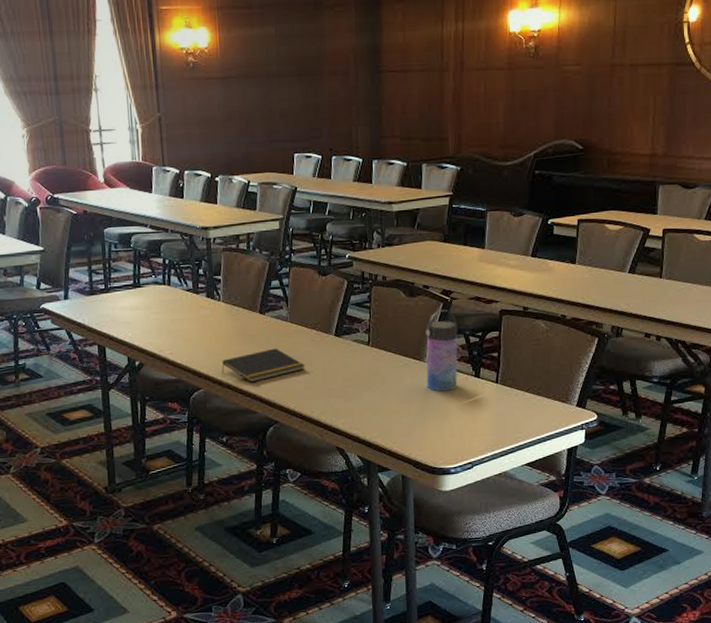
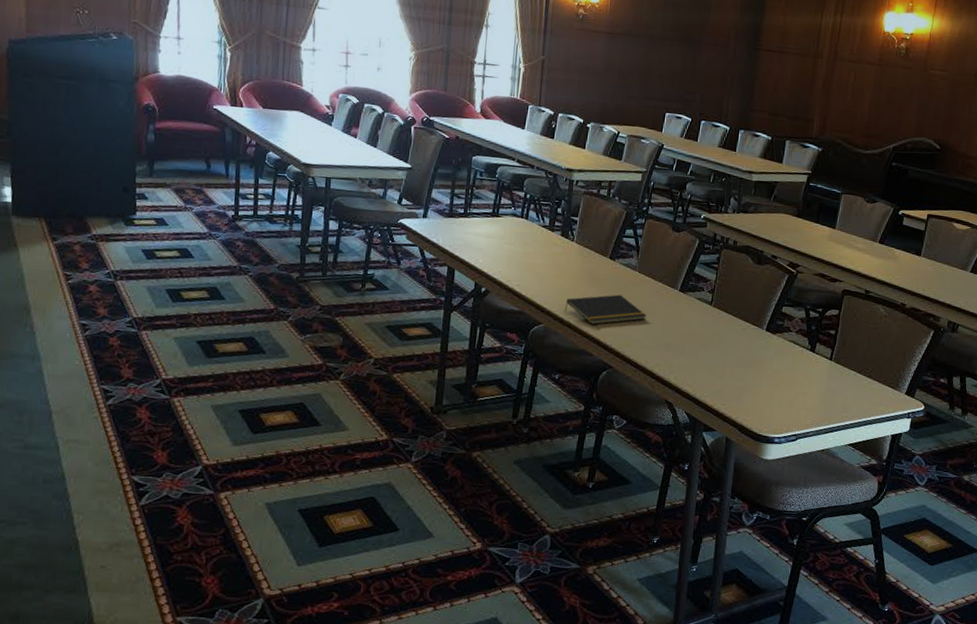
water bottle: present [426,309,459,392] -> none [762,280,801,361]

